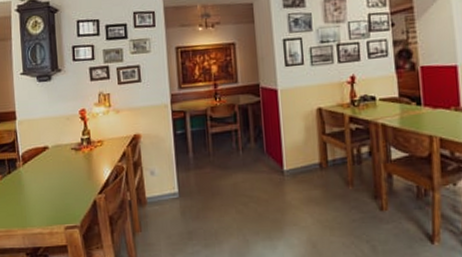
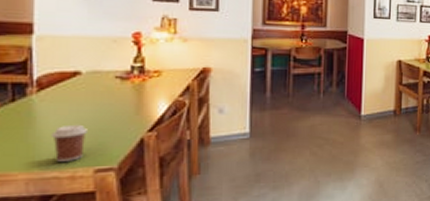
coffee cup: none [34,189,57,220] -> present [50,124,87,162]

